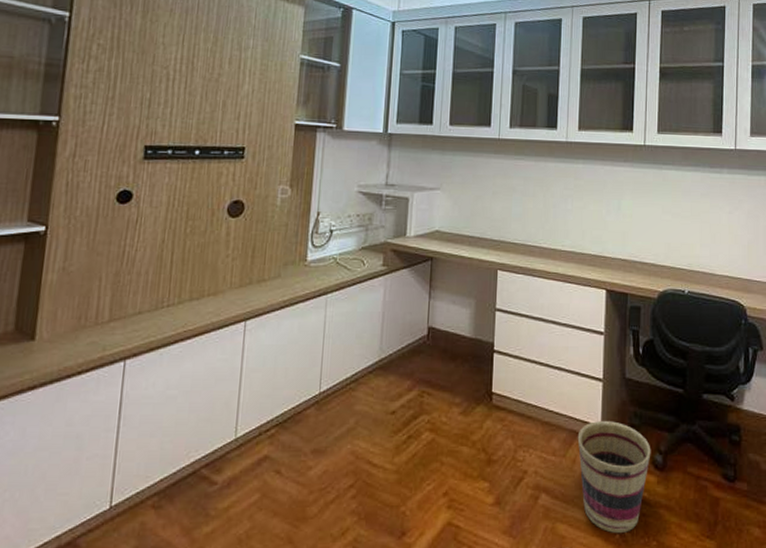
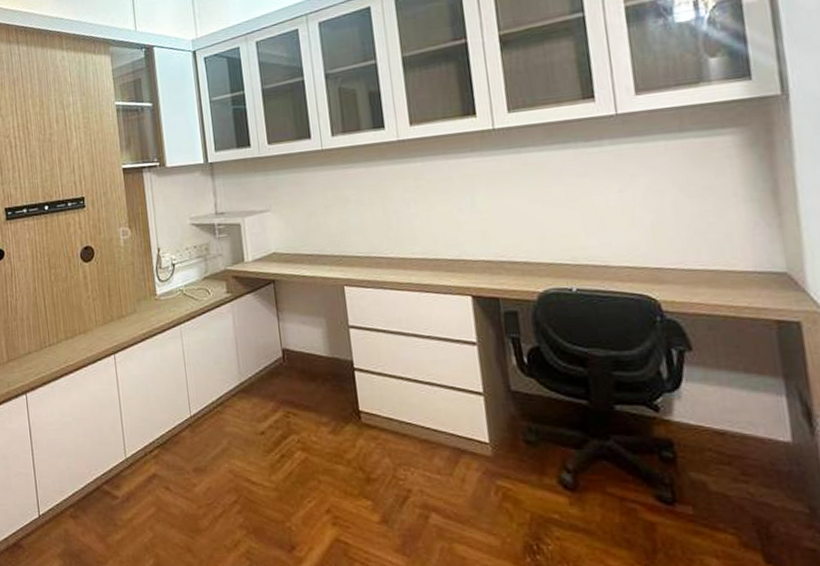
basket: present [577,421,651,533] -> none [463,437,557,557]

